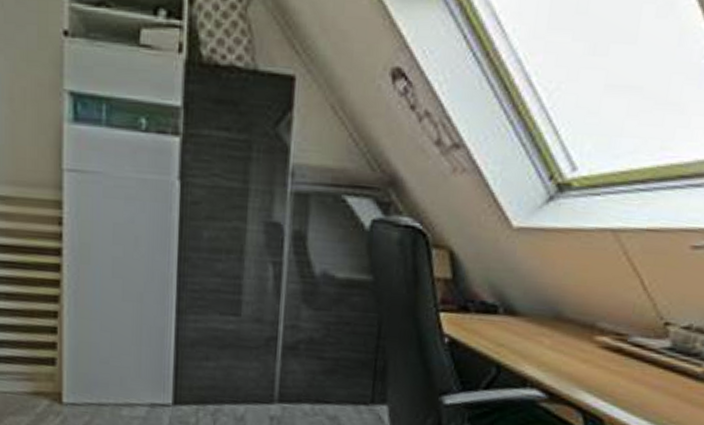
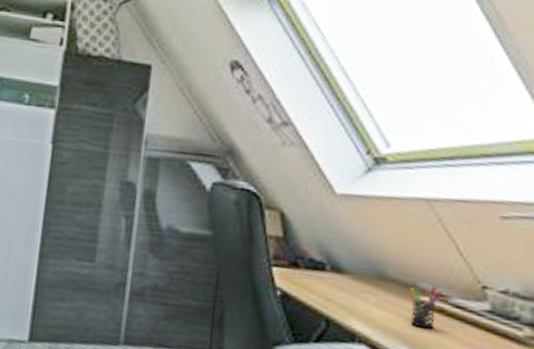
pen holder: none [586,324,623,370] -> present [411,285,443,329]

